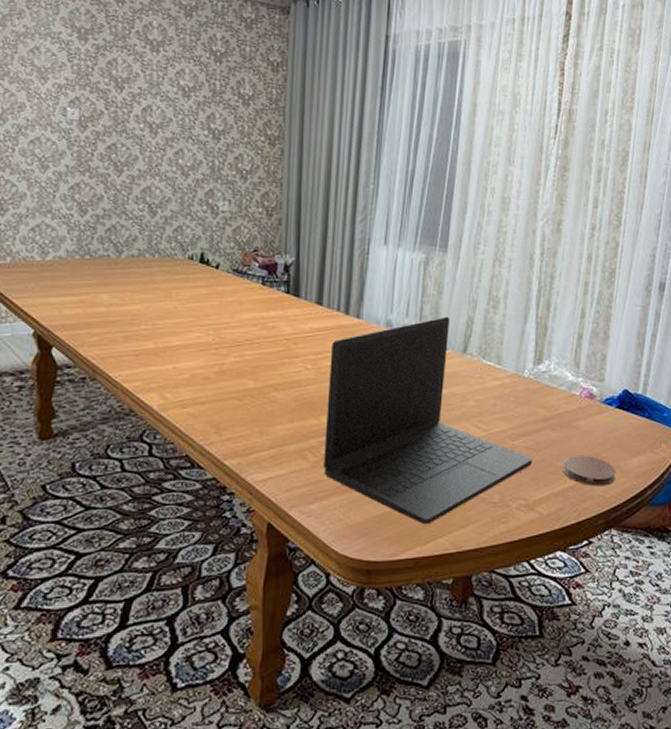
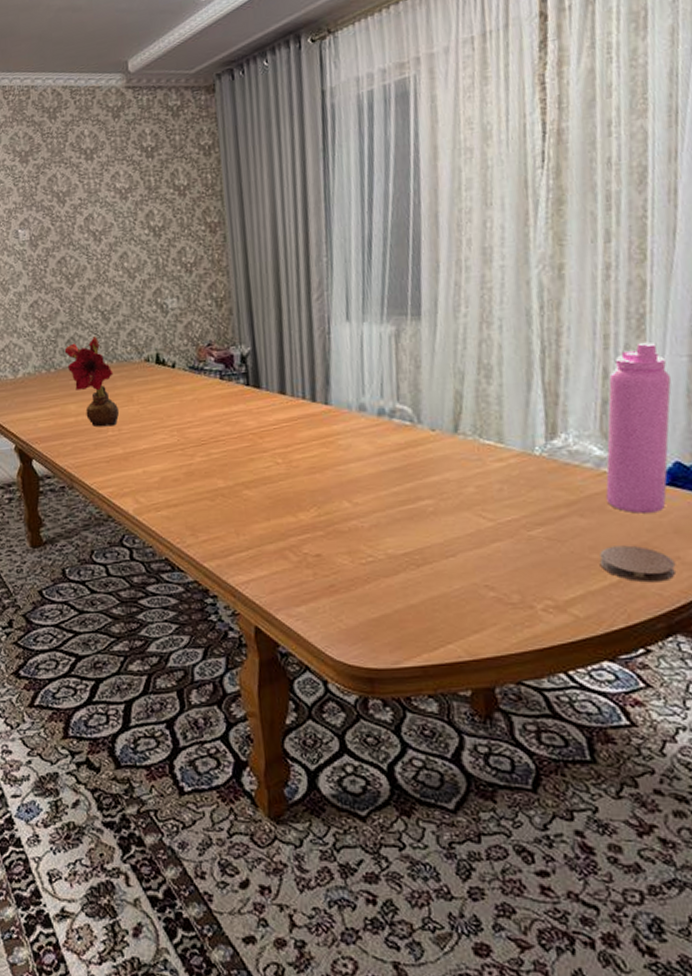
flower: none [103,228,156,320] -> present [64,336,120,427]
laptop: present [323,316,532,525] -> none [300,393,558,629]
water bottle: none [573,291,628,430] -> present [605,341,671,514]

